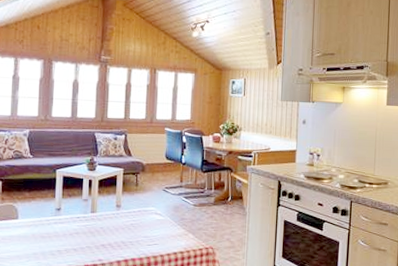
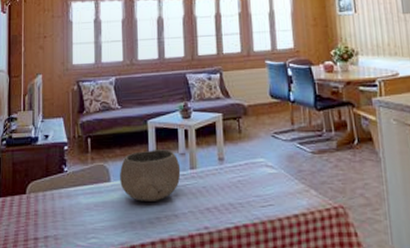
bowl: none [27,195,83,237] -> present [120,149,181,201]

